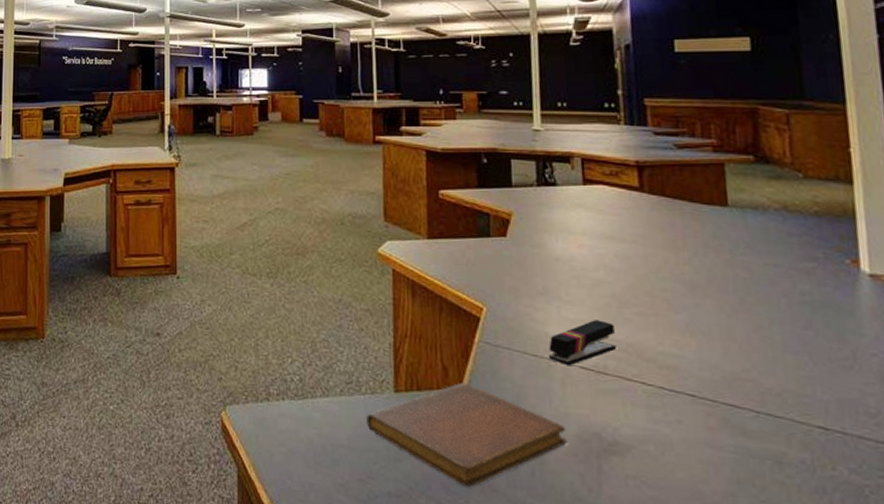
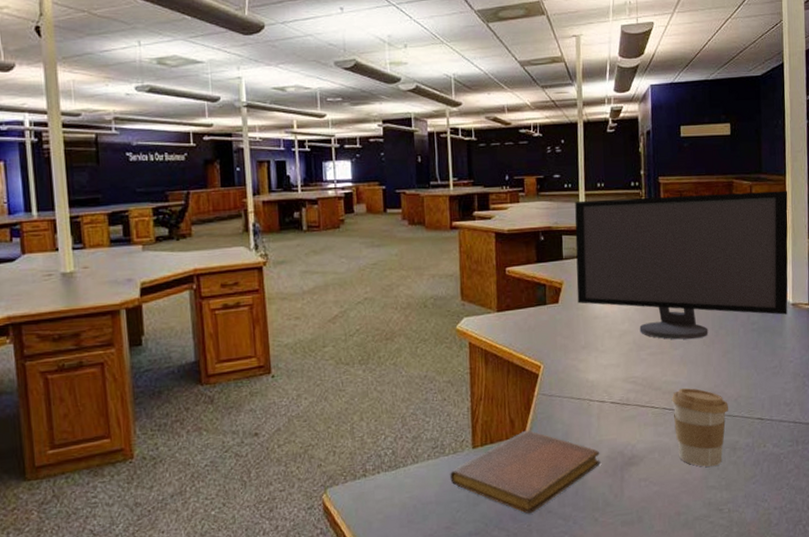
computer monitor: none [527,121,862,303] -> present [575,190,788,340]
stapler: present [548,320,616,365] -> none [588,363,635,402]
coffee cup: none [672,364,767,482] -> present [671,387,728,467]

